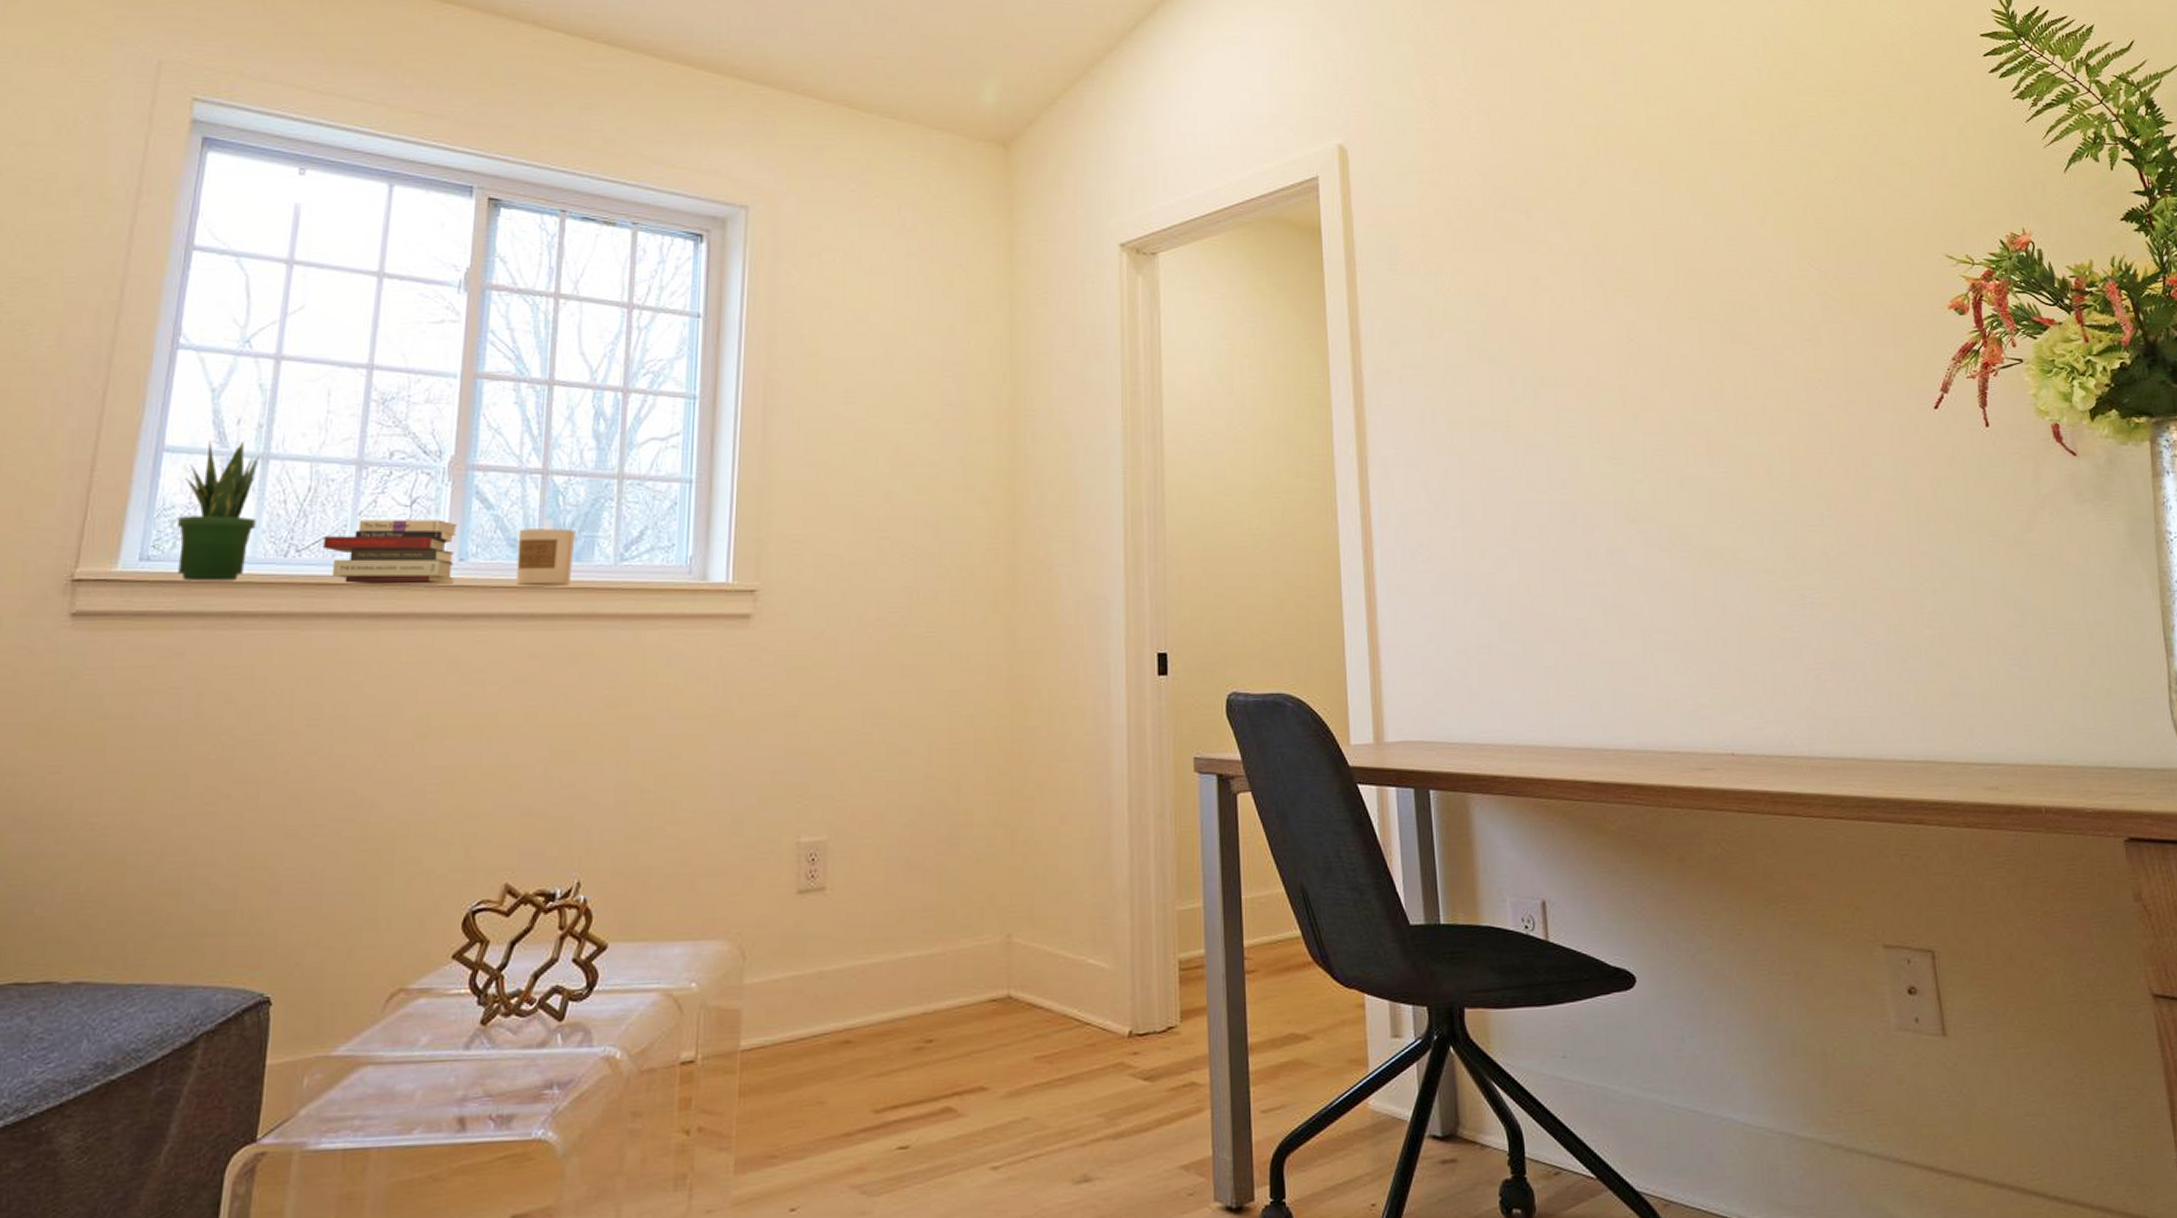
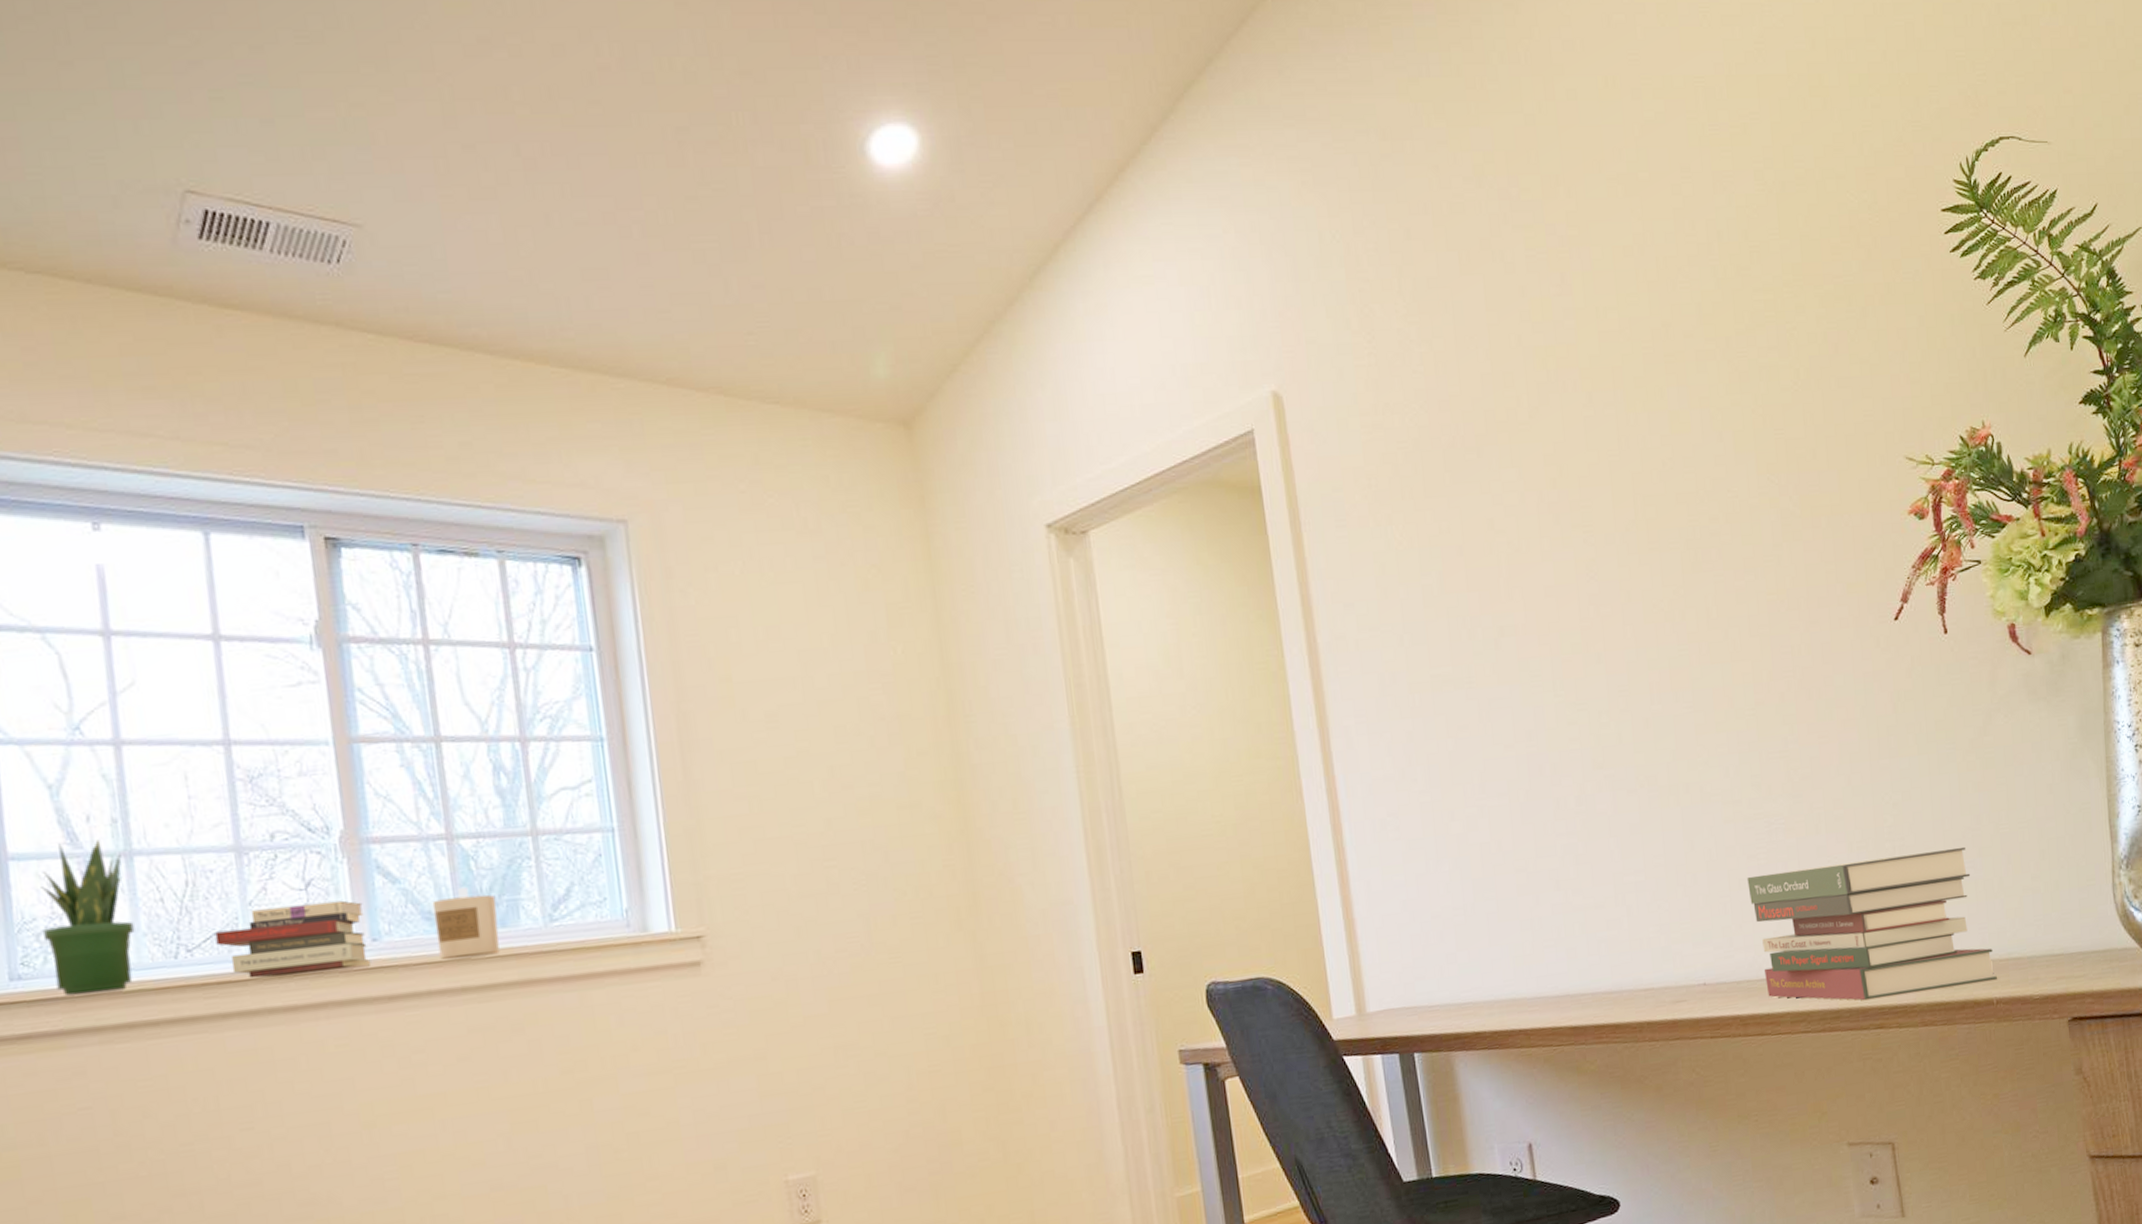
books: none [1780,642,2047,792] -> present [1747,846,1998,1001]

